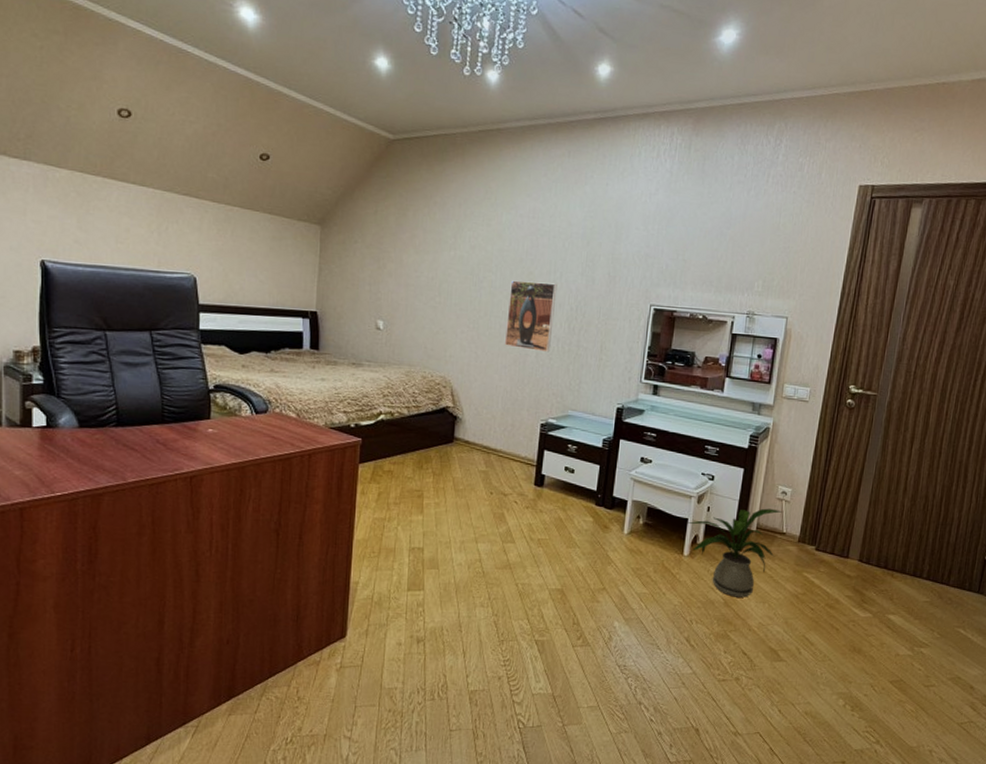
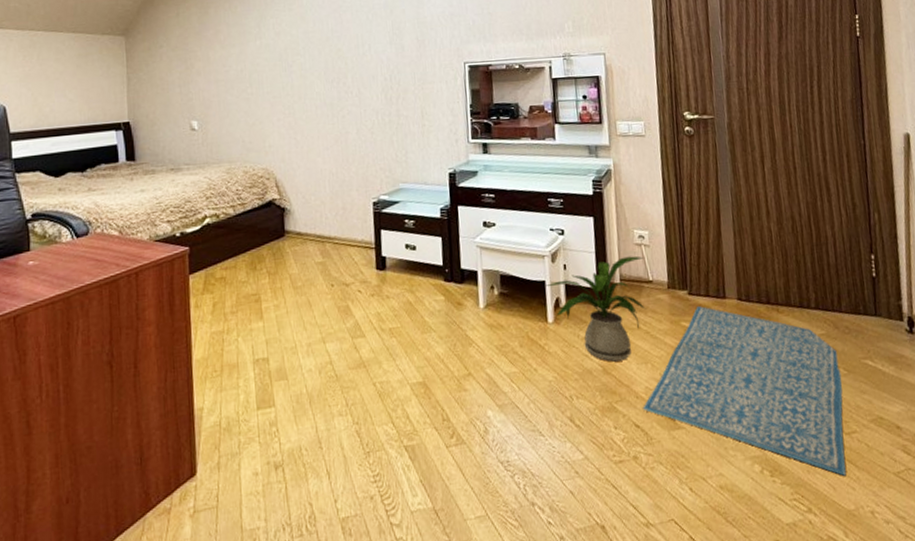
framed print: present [504,280,557,353] -> none [320,56,371,128]
rug: none [753,561,936,719] -> present [643,306,846,476]

